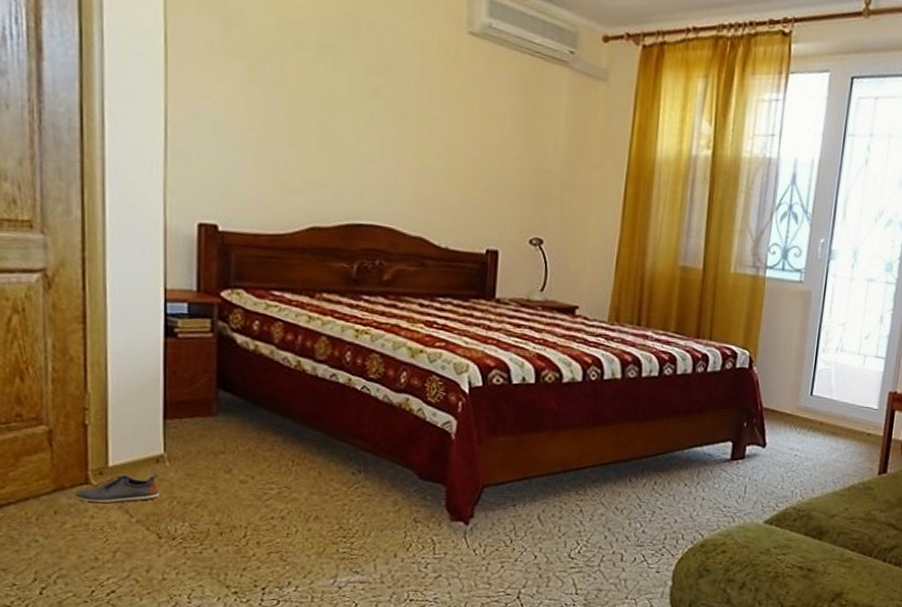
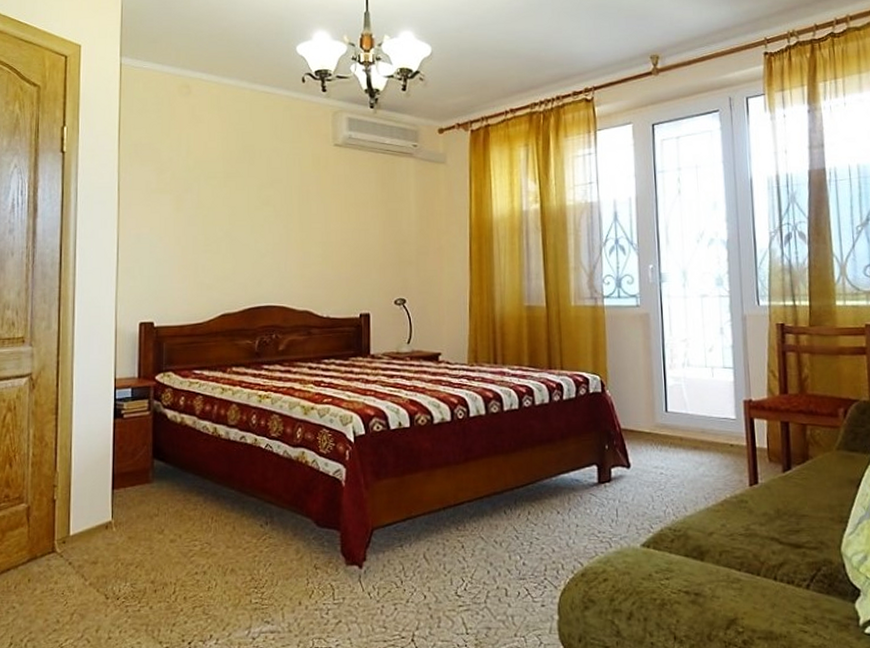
shoe: present [74,474,160,504] -> none [44,540,108,570]

